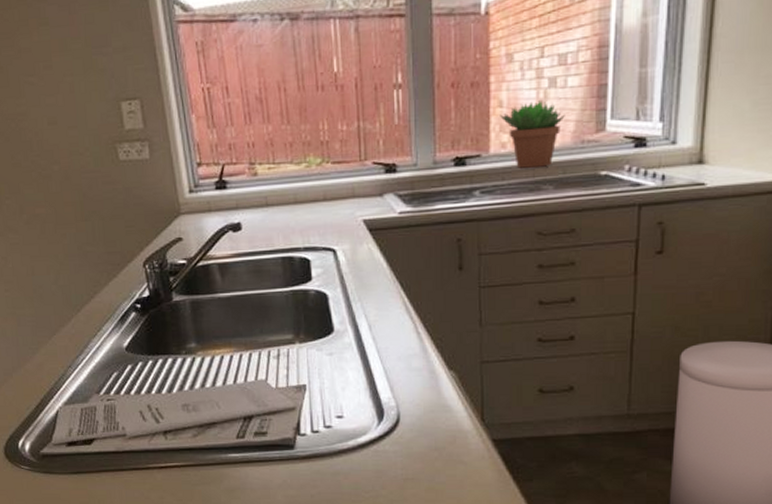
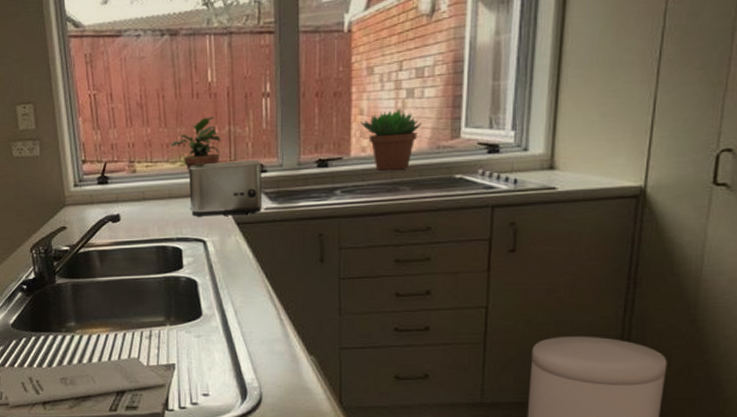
potted plant: none [294,111,350,177] -> present [171,116,222,175]
toaster: none [314,159,401,225] -> present [188,160,268,218]

